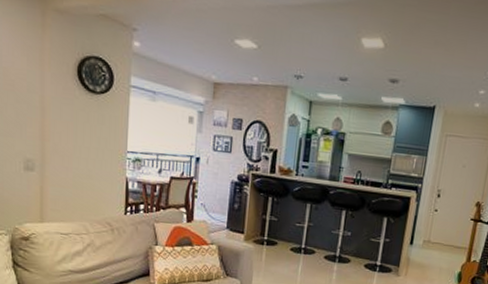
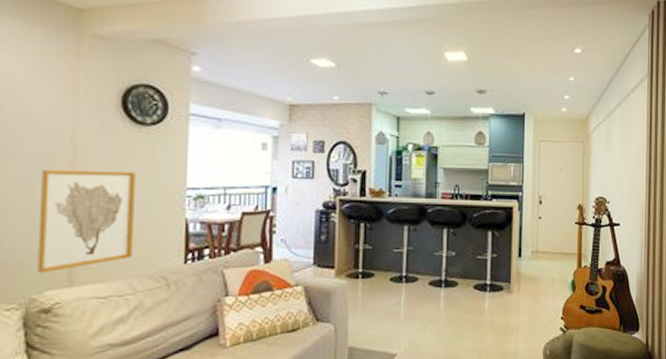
wall art: none [18,126,89,210] -> present [37,170,137,274]

